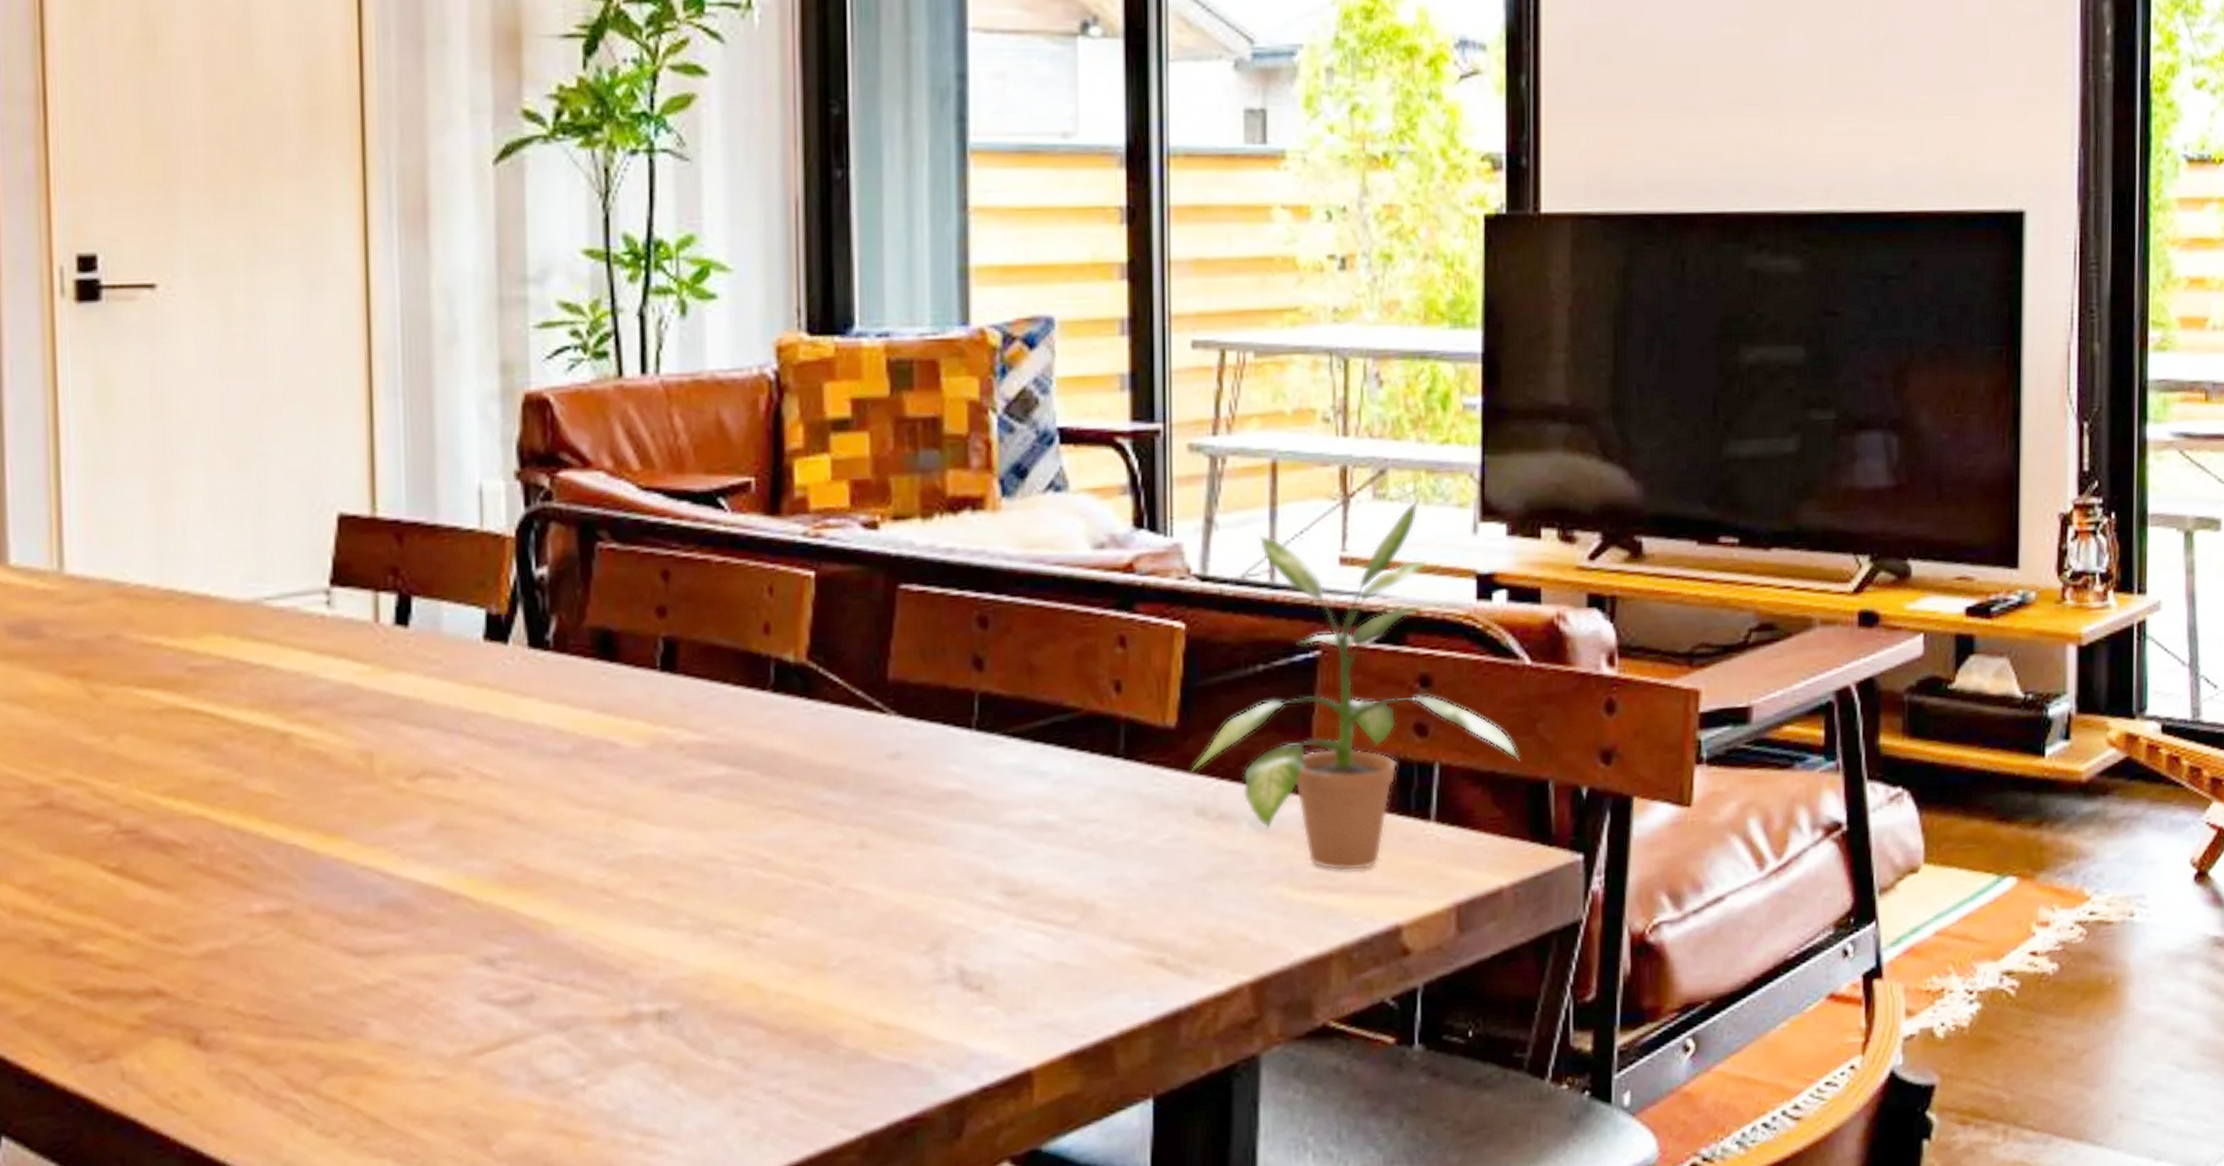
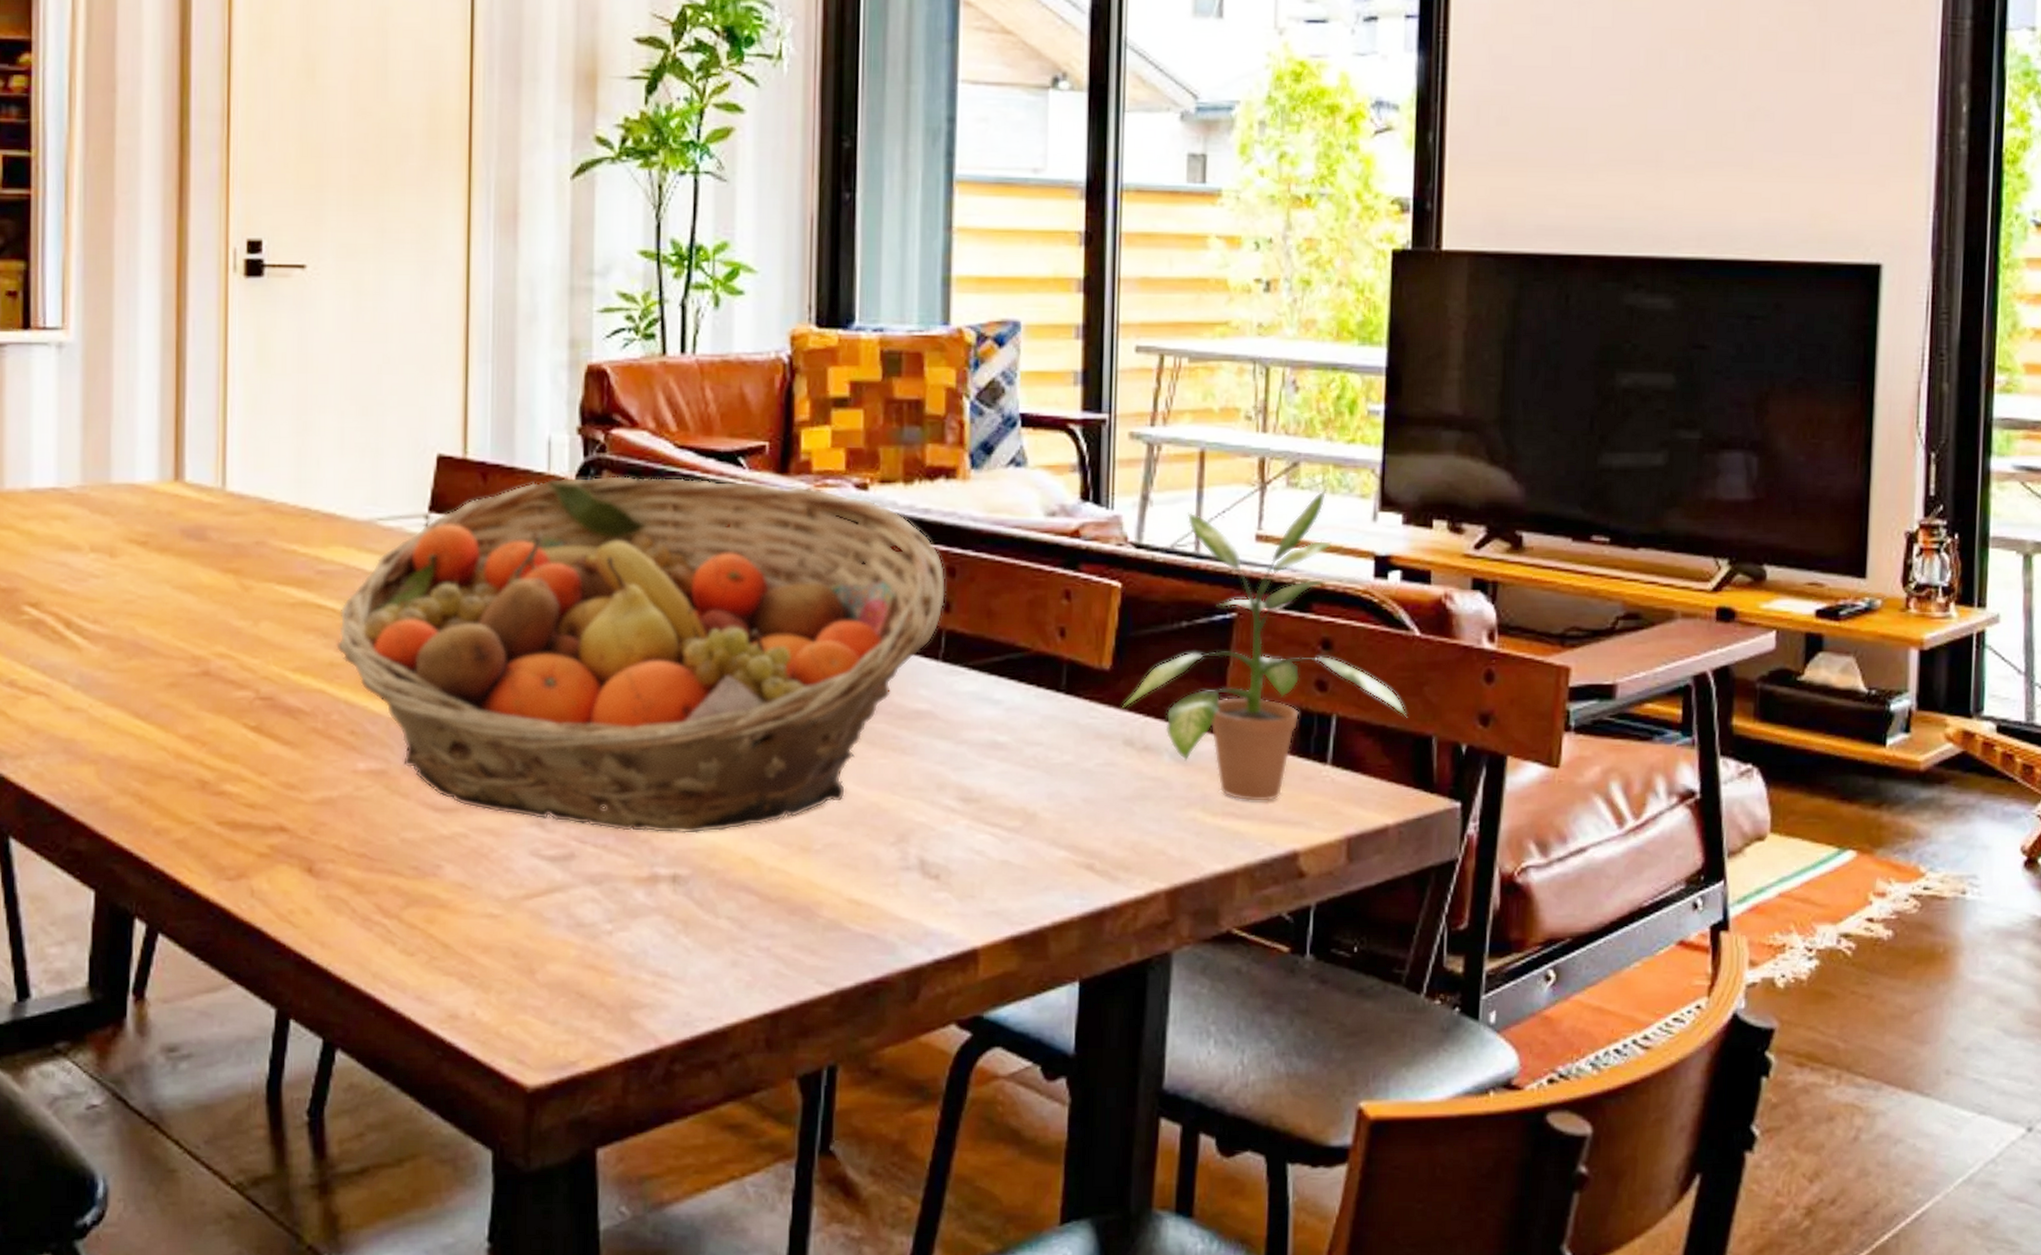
fruit basket: none [218,526,978,963] -> present [336,476,946,833]

